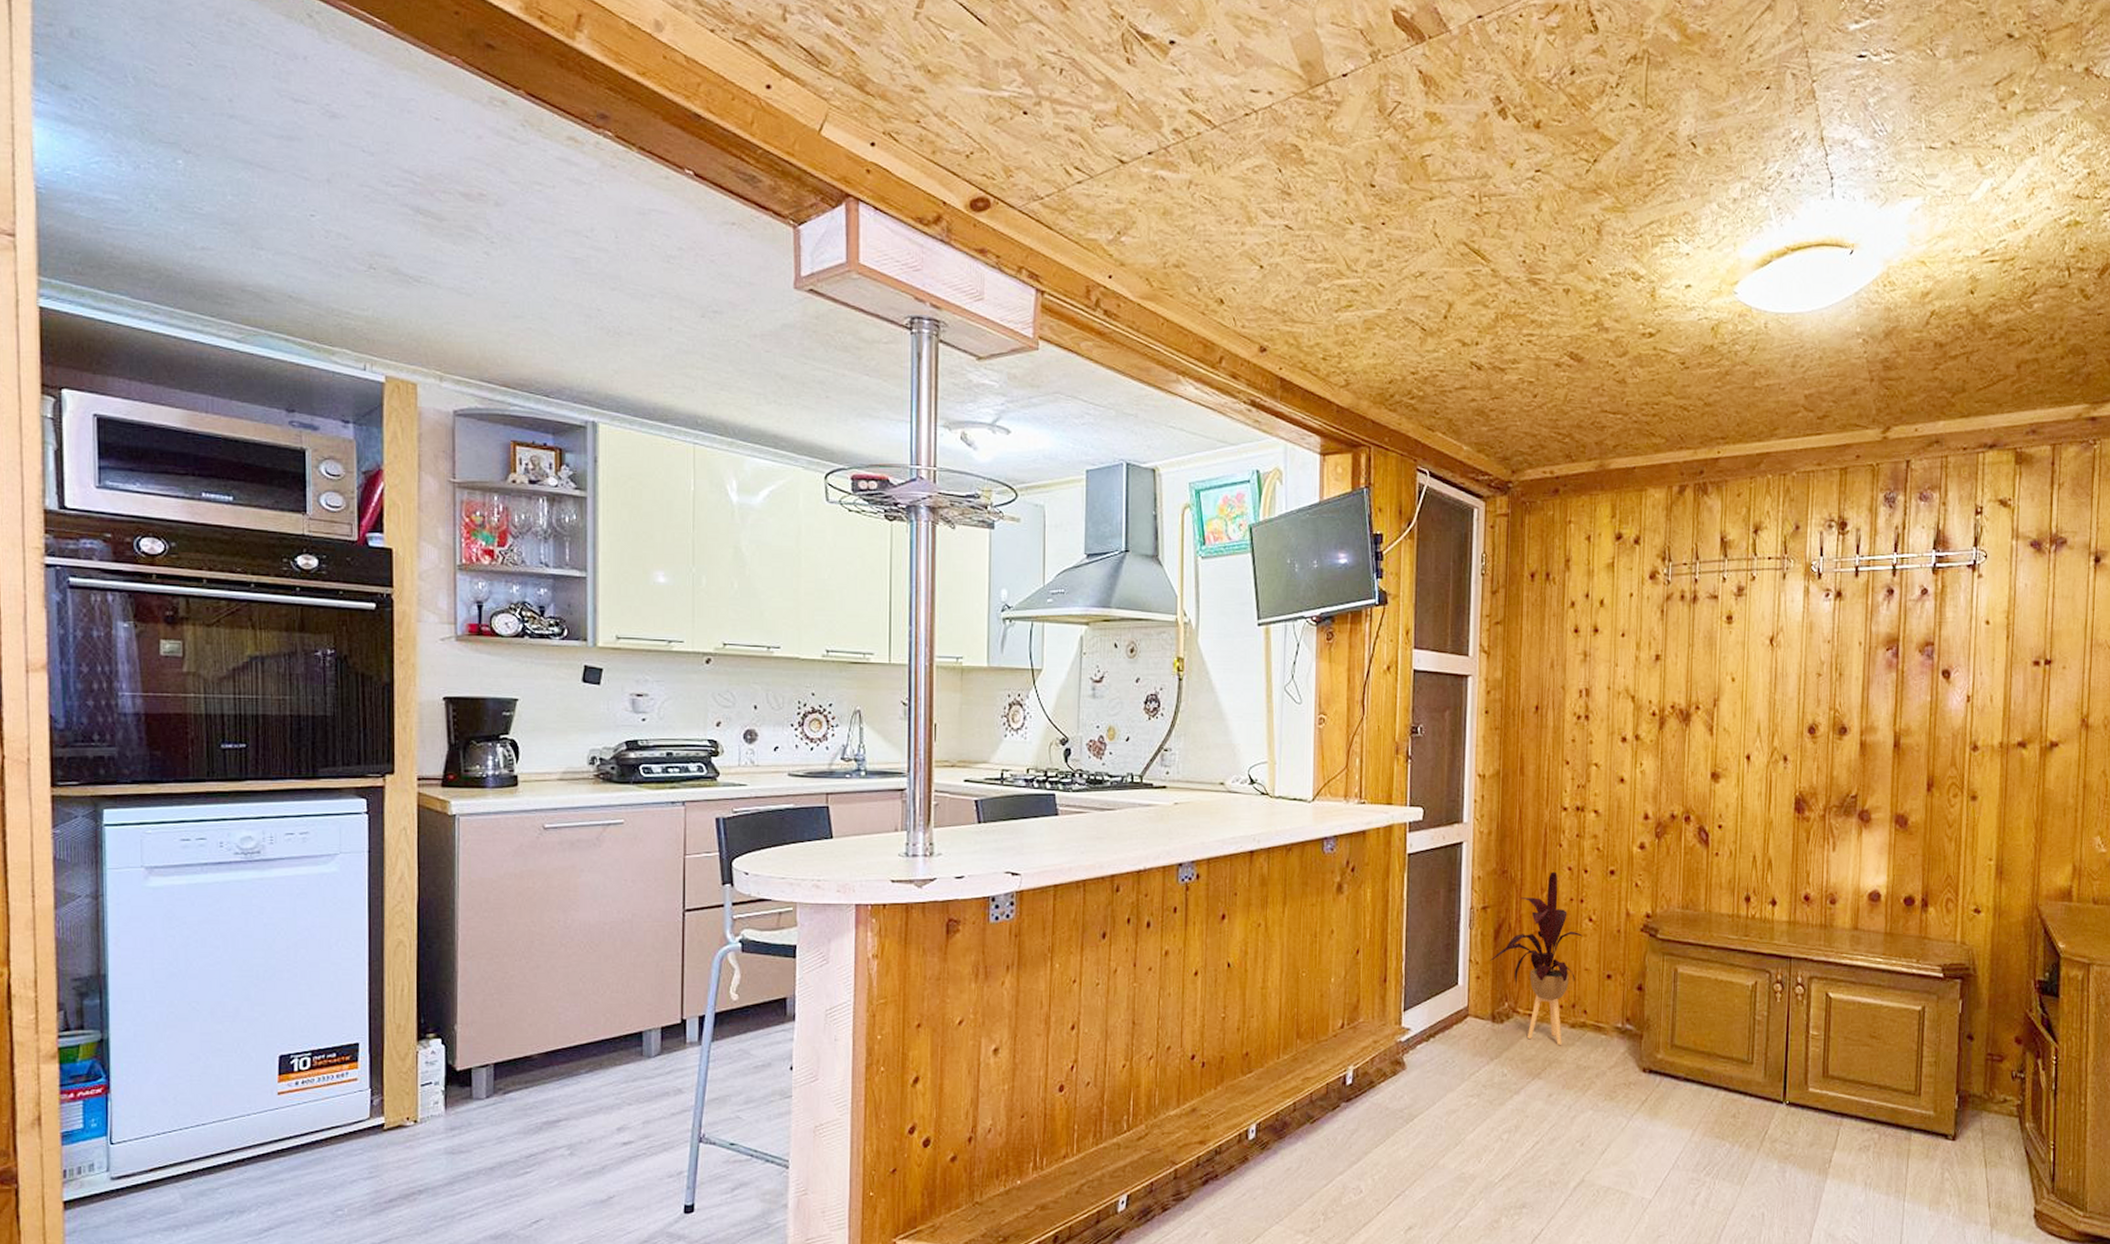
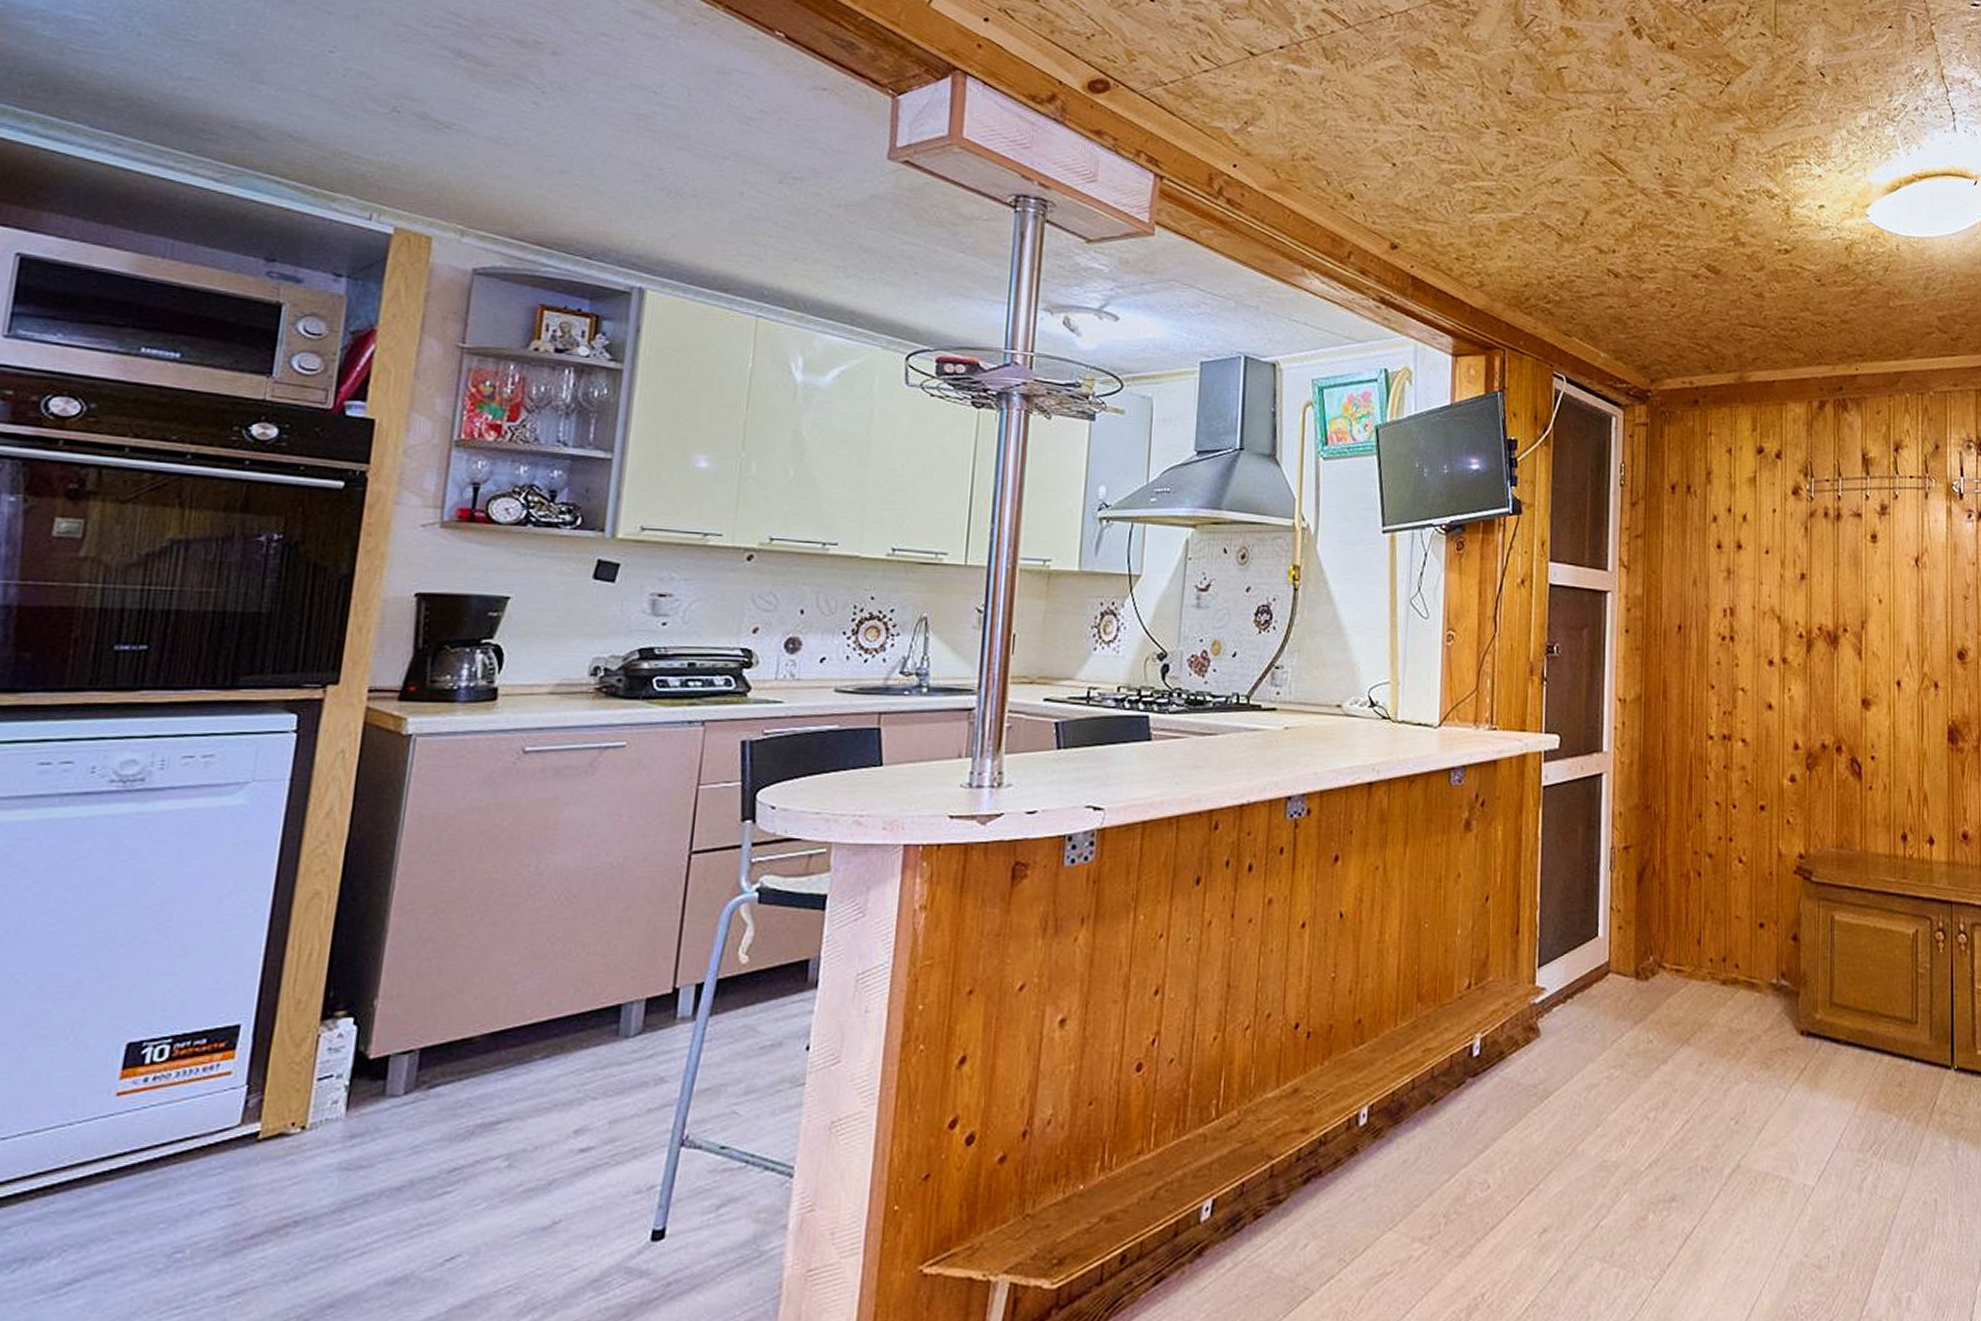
house plant: present [1490,871,1583,1045] -> none [1633,807,1733,1005]

